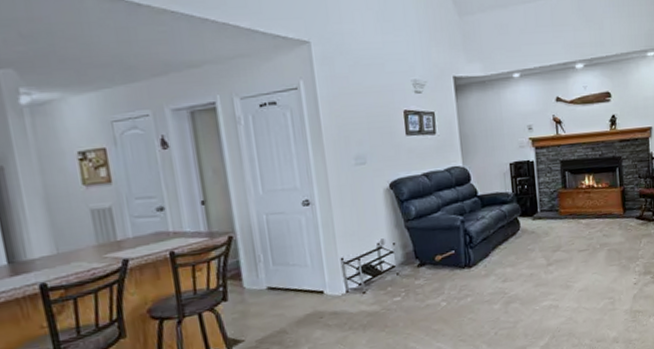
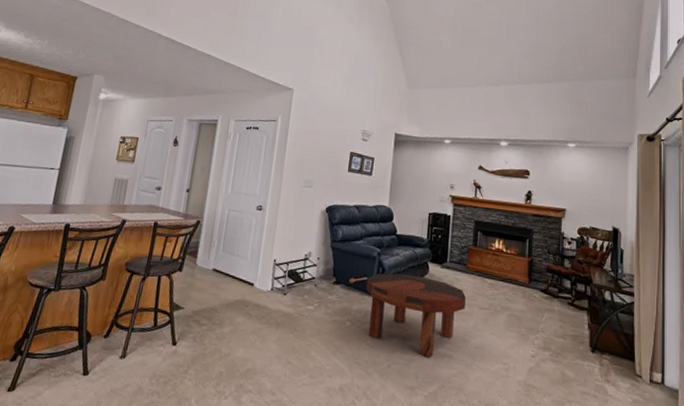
coffee table: none [455,233,564,314] -> present [366,273,466,358]

